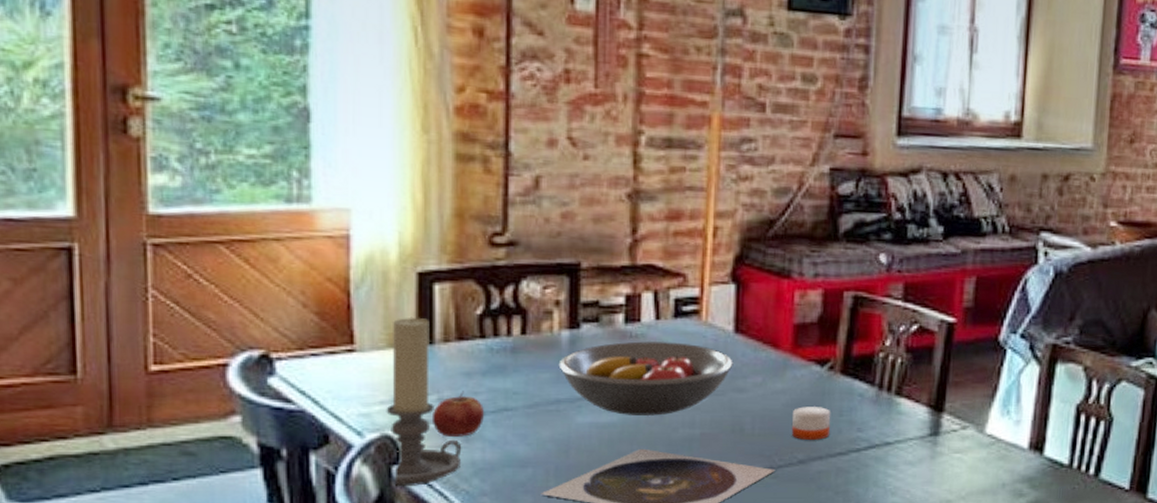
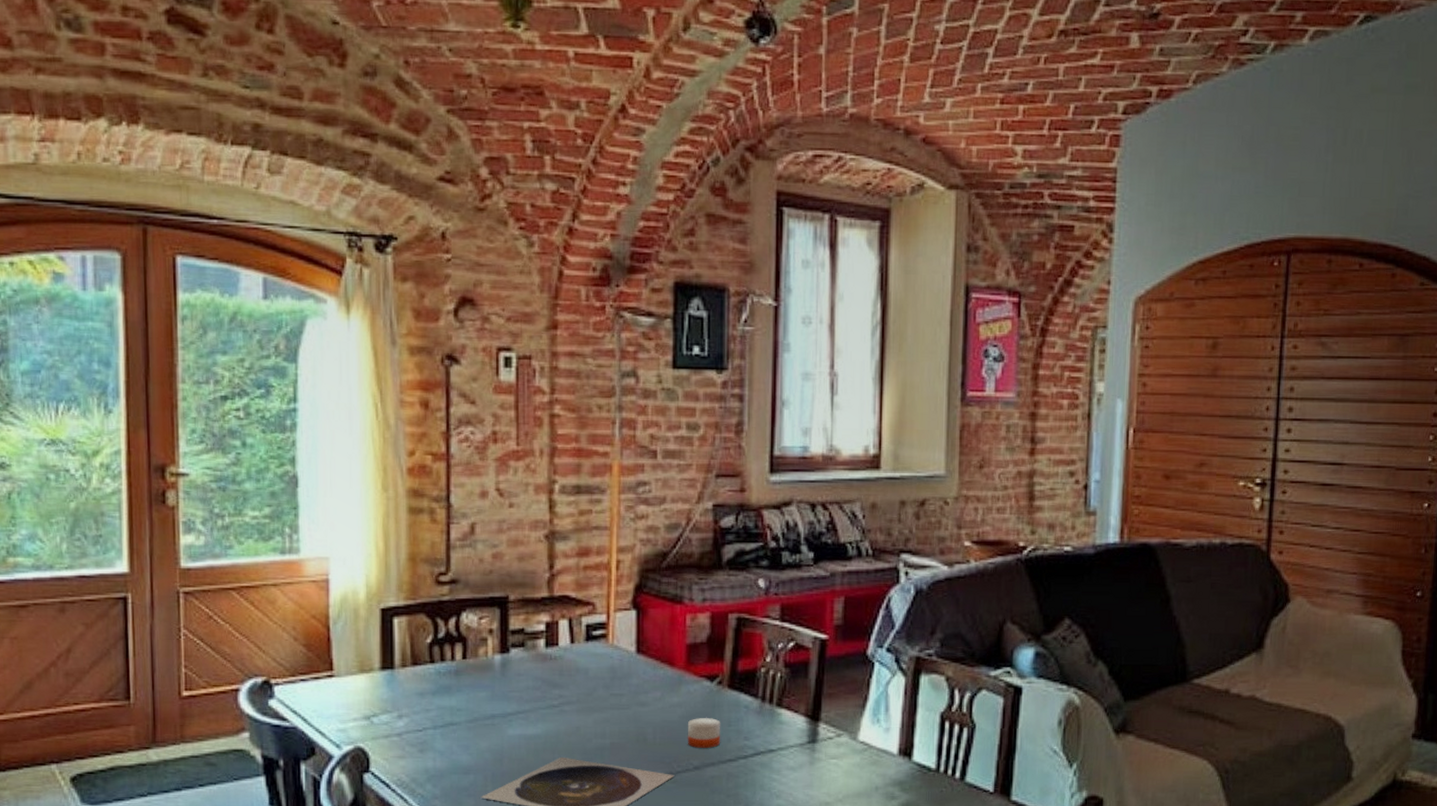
candle holder: present [386,317,462,487] -> none [358,646,418,792]
apple: present [431,391,485,437] -> none [393,708,435,748]
fruit bowl: present [558,341,733,416] -> none [493,663,636,728]

